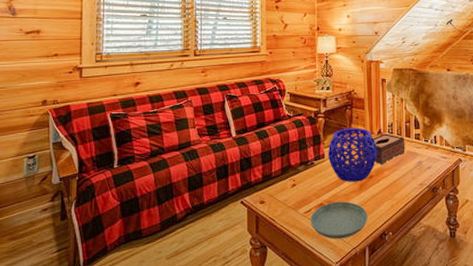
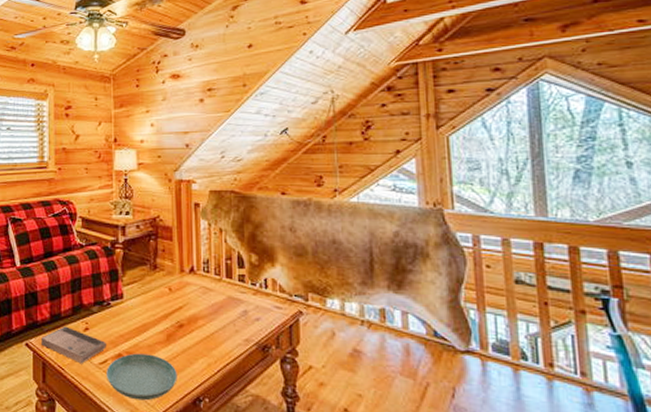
book: none [255,184,310,215] -> present [41,326,106,364]
decorative bowl: present [328,127,378,182] -> none [127,263,190,331]
tissue box: present [361,133,405,165] -> none [168,272,226,312]

